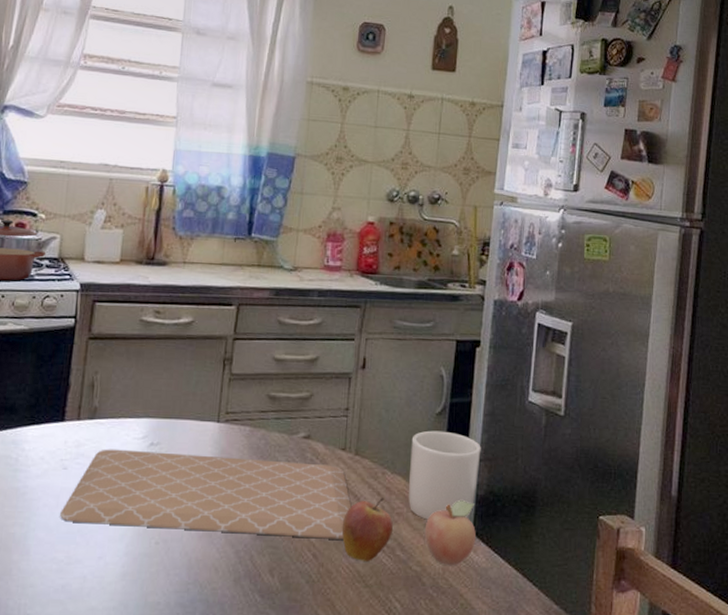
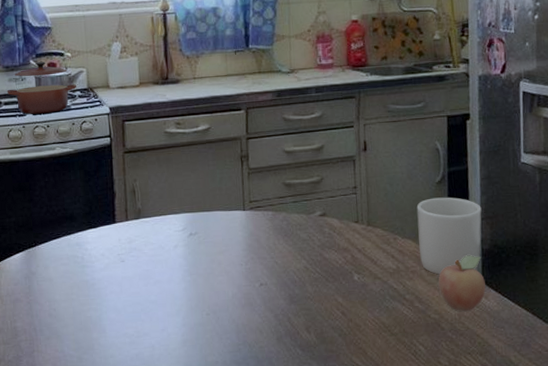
placemat: present [60,449,352,540] -> none [125,236,370,304]
fruit: present [341,498,394,561] -> none [363,259,410,314]

